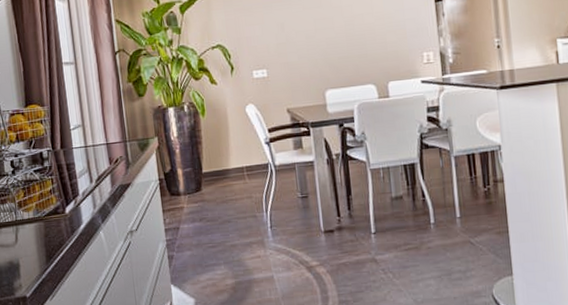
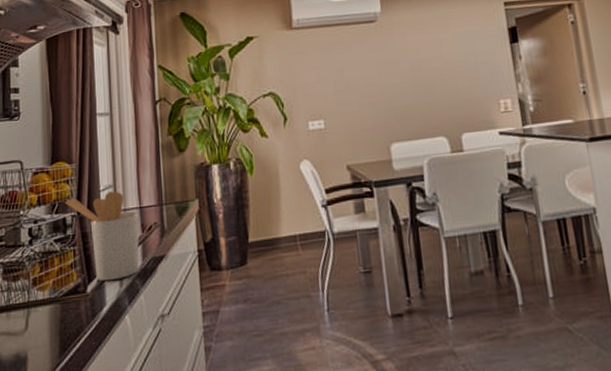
utensil holder: none [40,130,109,204] -> present [64,191,140,282]

